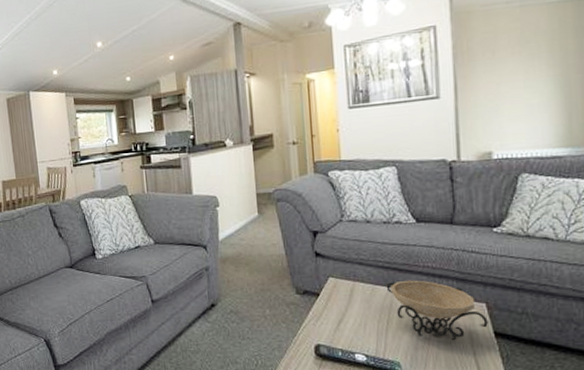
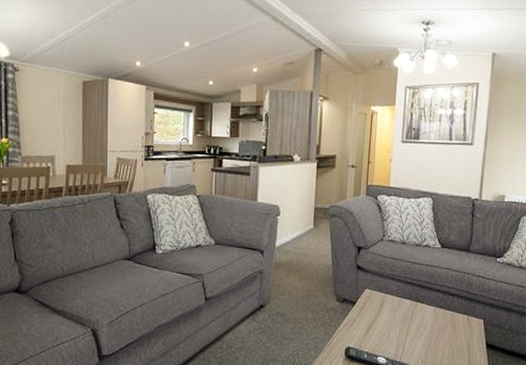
decorative bowl: present [386,280,489,341] -> none [410,296,484,349]

